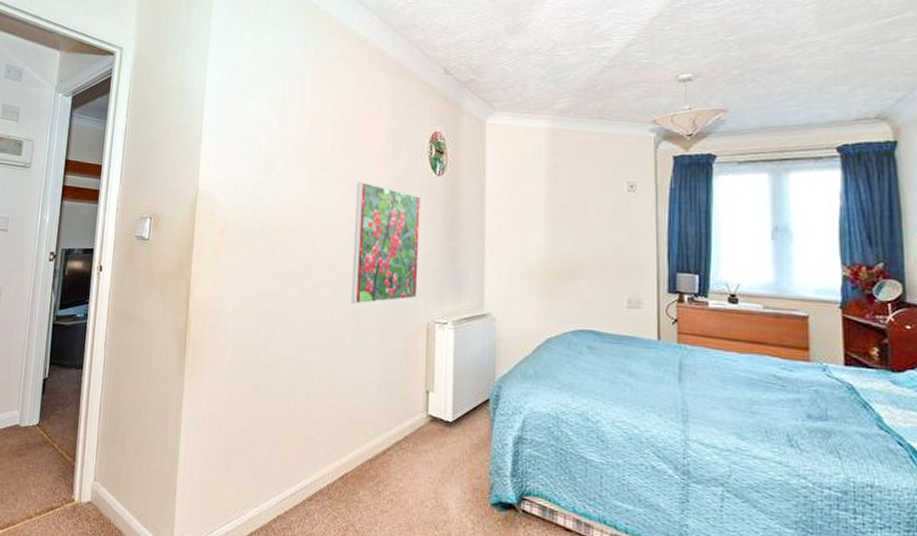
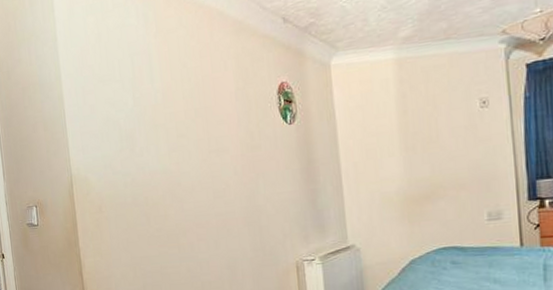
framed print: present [351,182,421,304] -> none [214,142,284,255]

